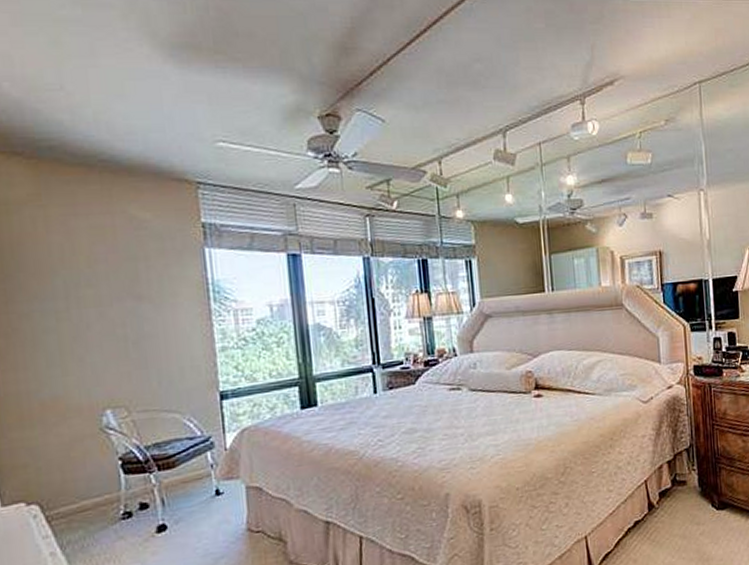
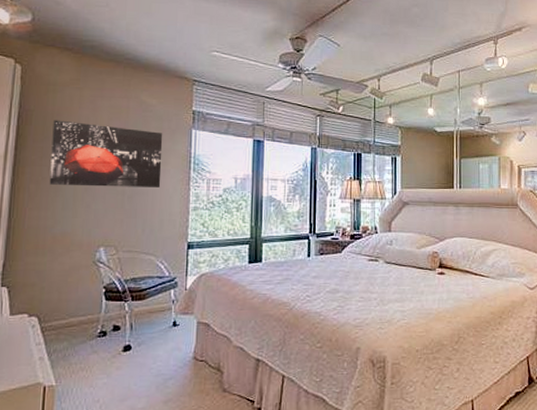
wall art: none [14,251,174,337] -> present [49,120,163,187]

